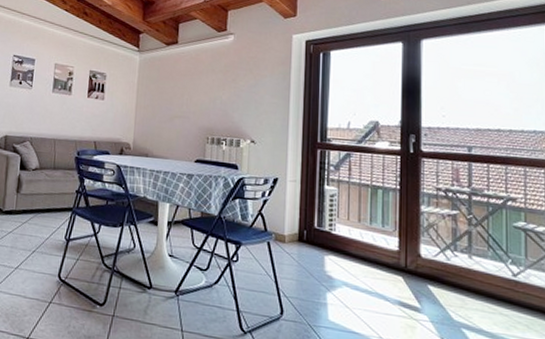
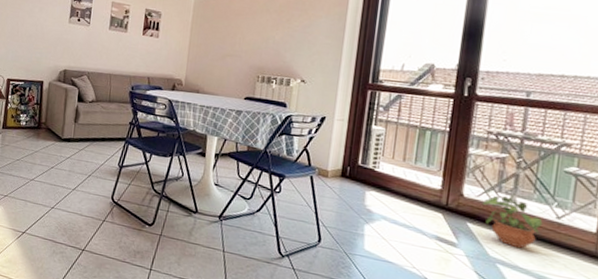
potted plant: none [439,252,501,311] -> present [481,193,543,249]

